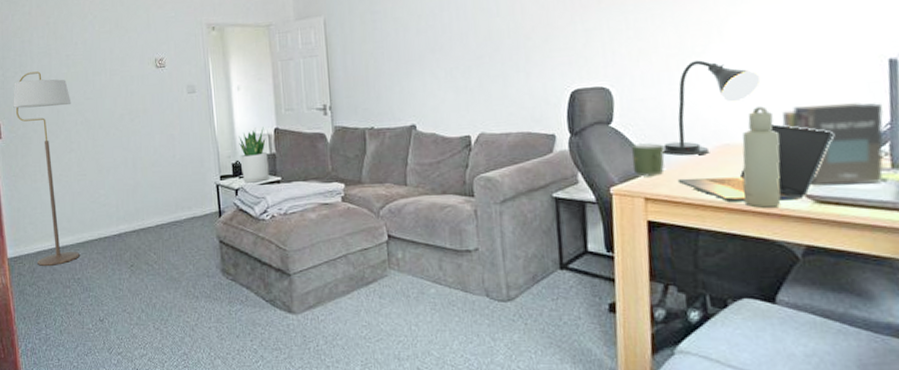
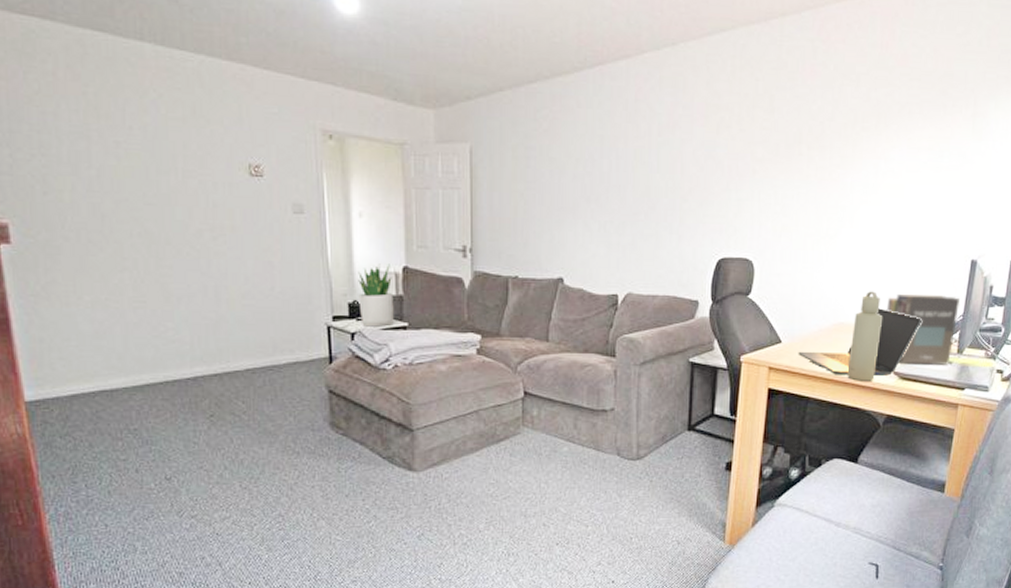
floor lamp: present [13,71,80,266] -> none [28,157,137,413]
mug: present [632,143,665,177] -> none [762,316,791,348]
desk lamp: present [662,60,761,157] -> none [789,242,876,331]

